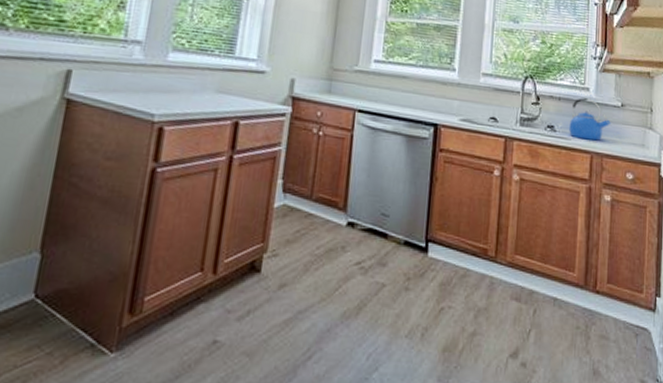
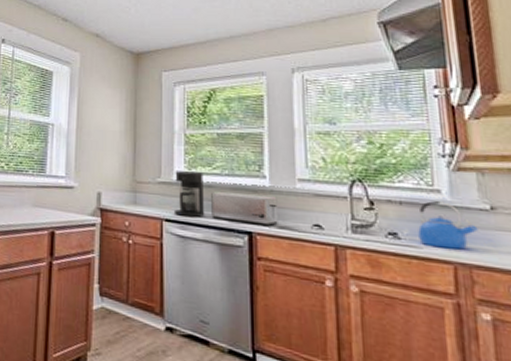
coffee maker: none [367,60,400,109] -> present [173,171,205,218]
toaster: none [403,82,463,119] -> present [211,191,278,227]

